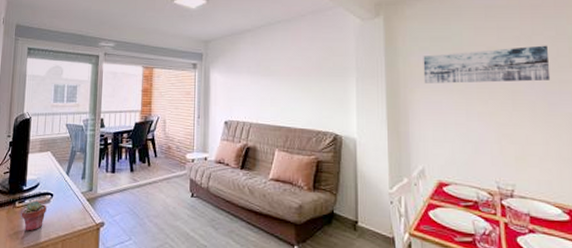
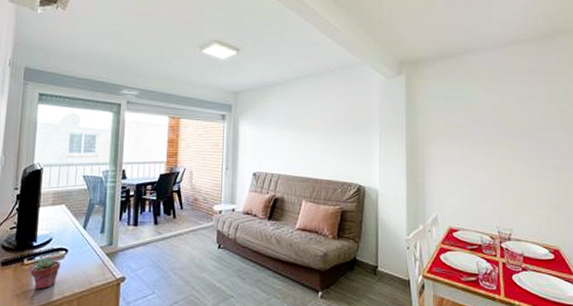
wall art: present [423,45,551,84] -> none [439,106,544,139]

